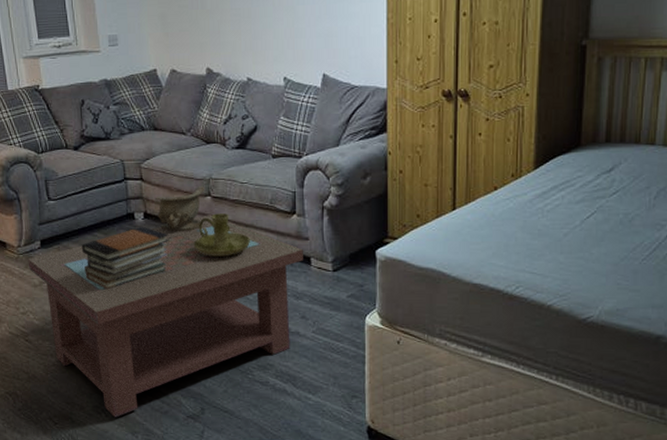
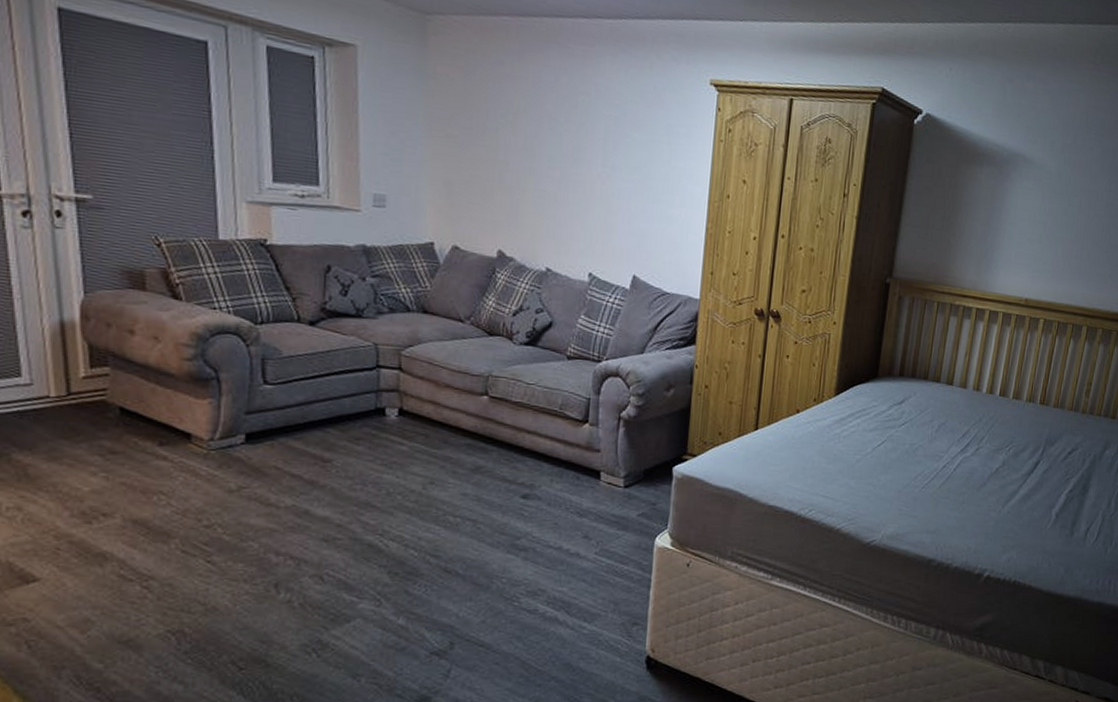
coffee table: present [28,215,303,418] -> none [222,416,593,658]
book stack: present [81,226,168,289] -> none [306,424,428,498]
decorative bowl: present [156,185,205,231] -> none [416,382,482,434]
candle holder: present [193,213,250,257] -> none [460,416,532,466]

